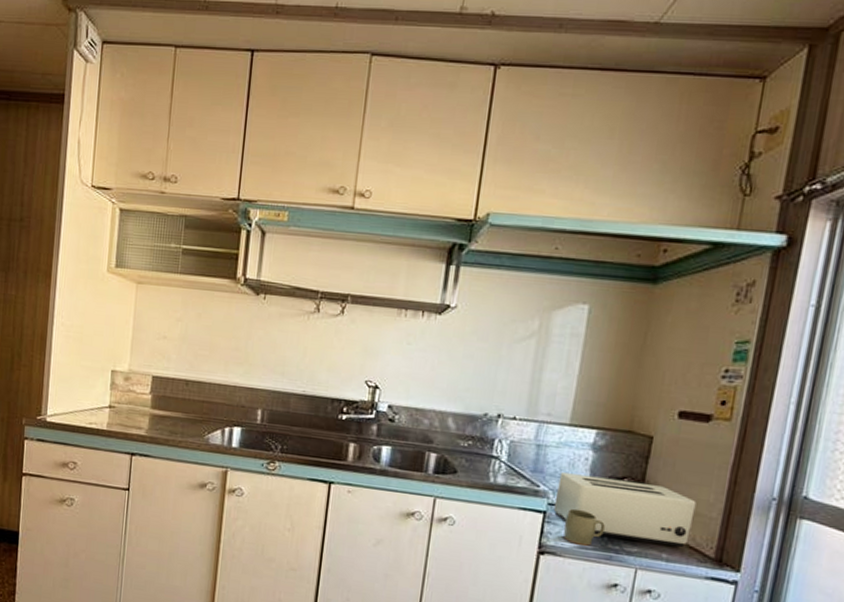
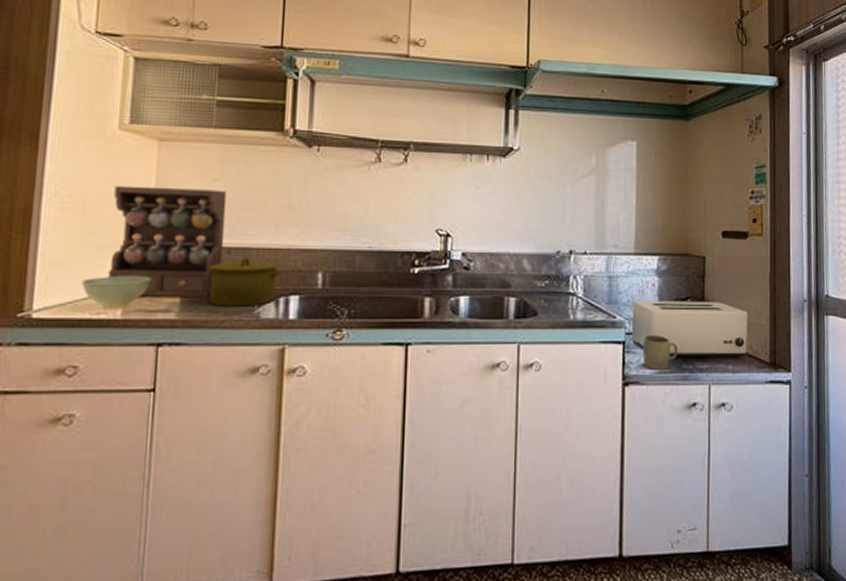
bowl: none [79,394,128,423] -> present [81,275,151,310]
spice rack: none [97,320,188,421] -> present [107,185,227,298]
cooking pot: none [169,389,228,432] -> present [206,256,282,307]

